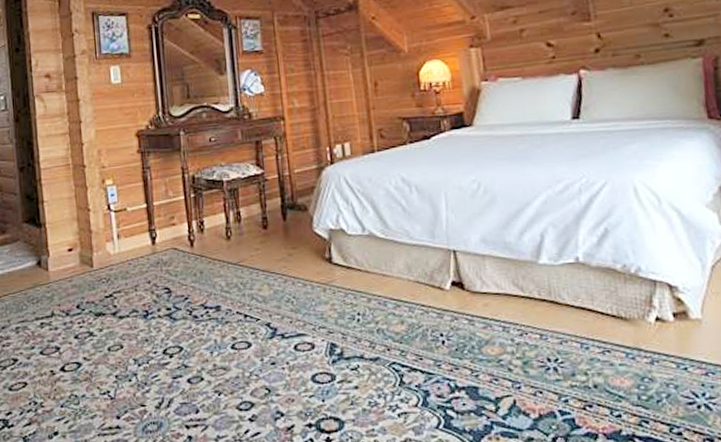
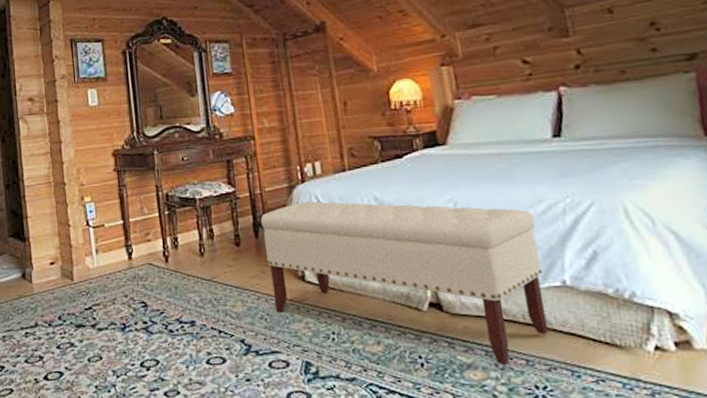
bench: none [288,182,561,341] -> present [260,201,549,366]

